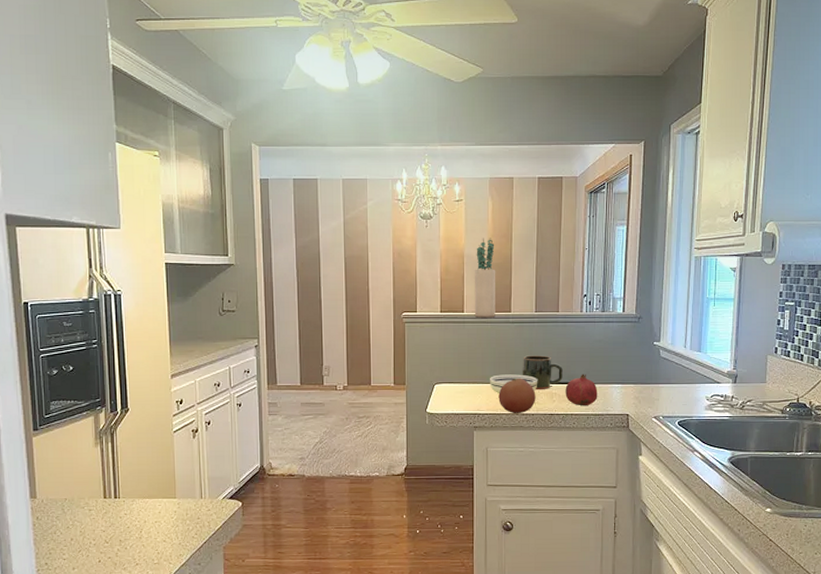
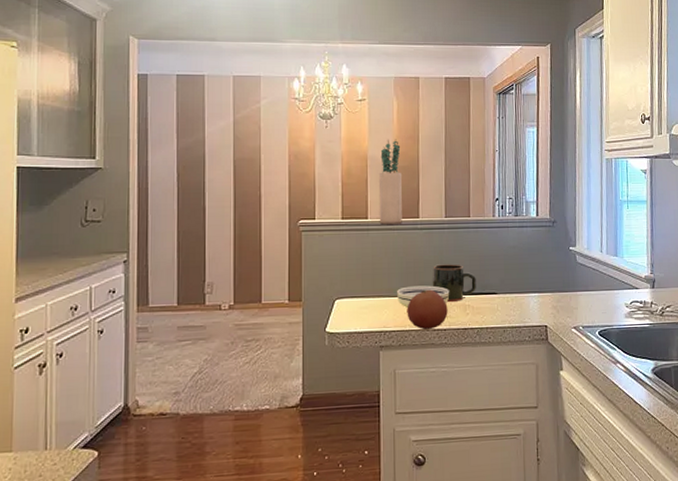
fruit: present [565,373,598,406] -> none [479,283,514,319]

